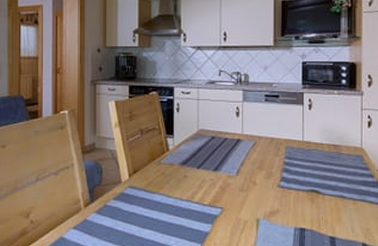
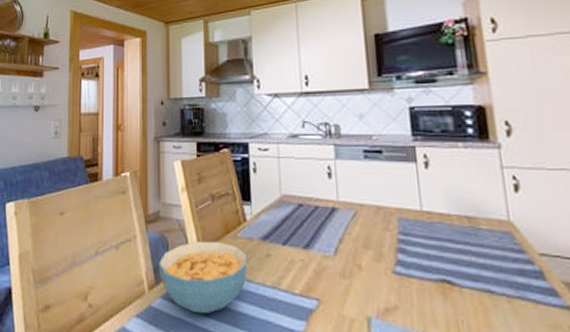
cereal bowl: none [93,167,169,224] -> present [158,240,248,315]

